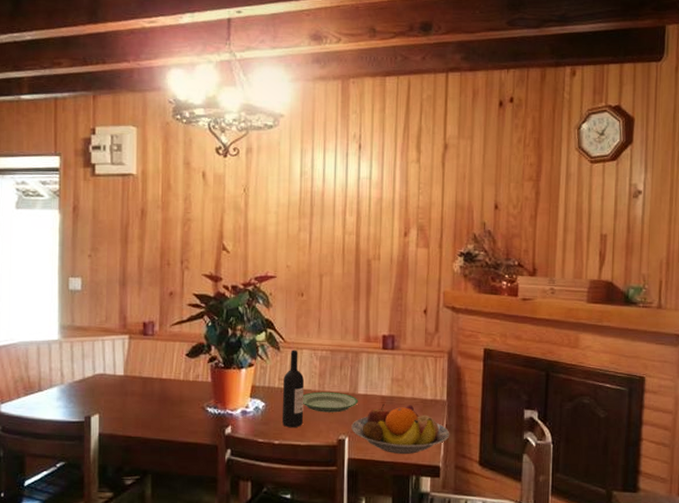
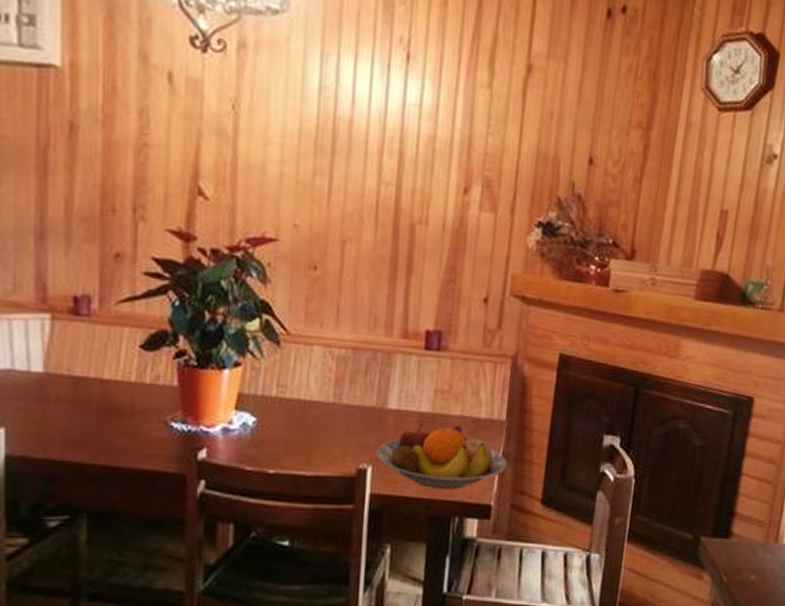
wine bottle: present [283,350,305,428] -> none [281,345,314,453]
plate: present [303,391,358,413] -> none [311,404,388,433]

